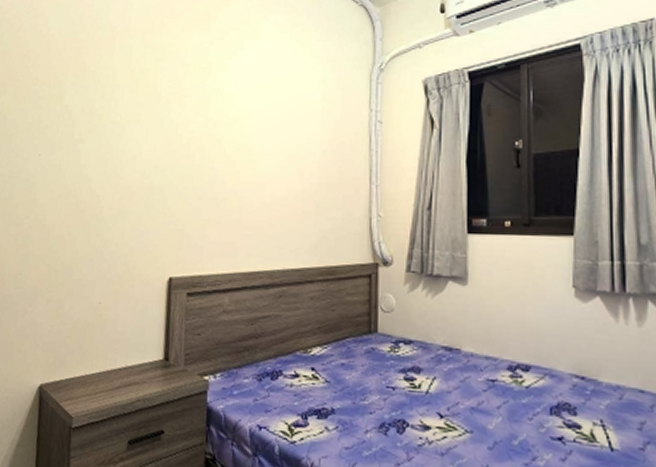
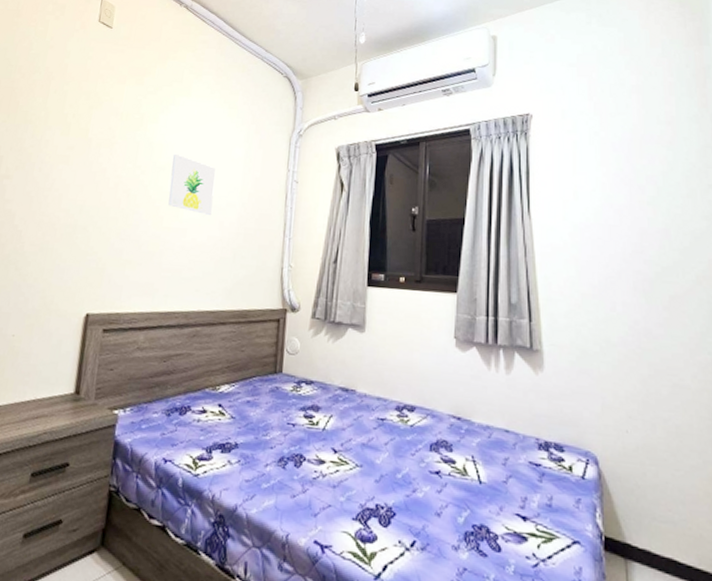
wall art: none [243,102,292,166] -> present [168,153,216,215]

